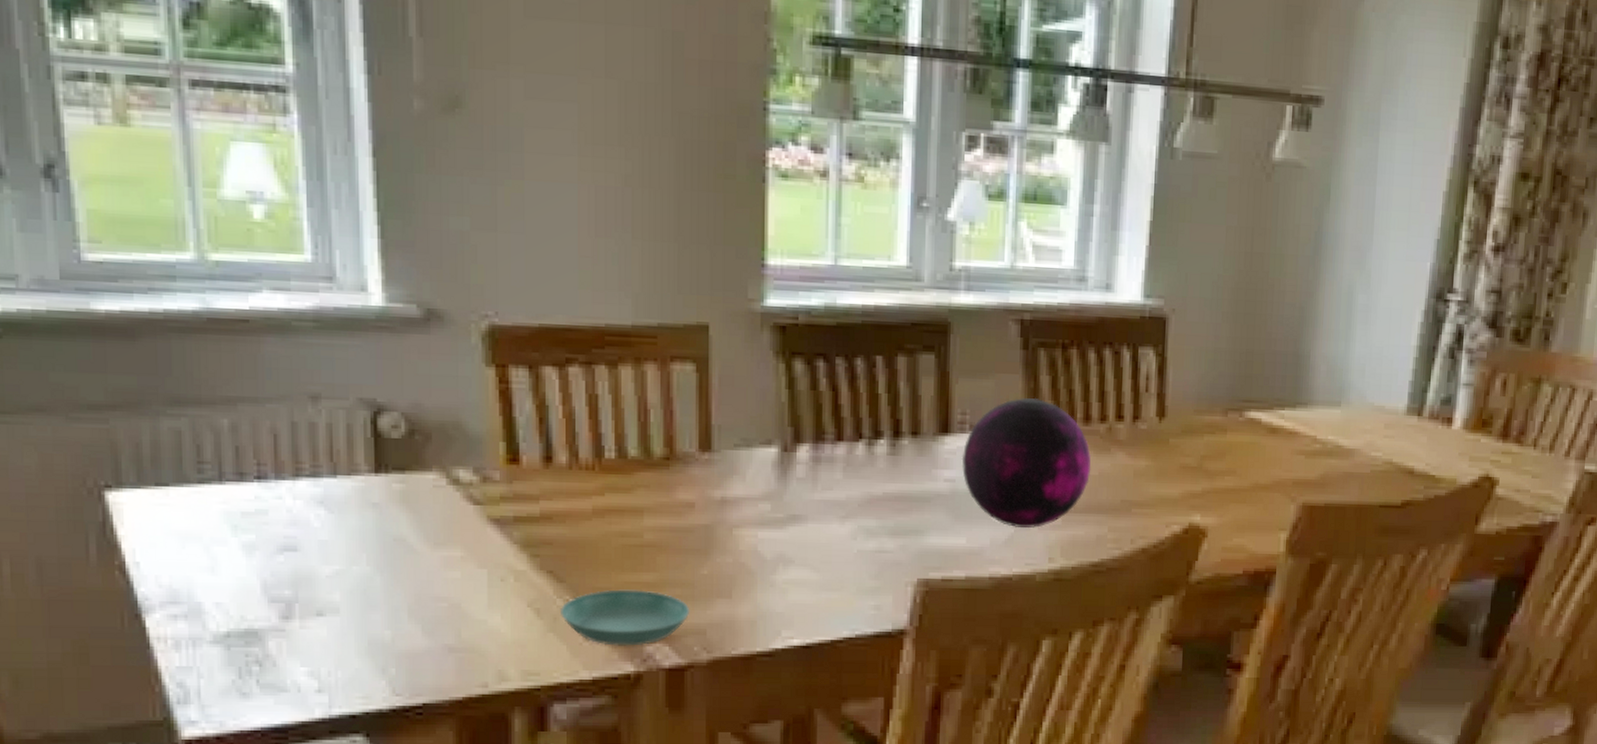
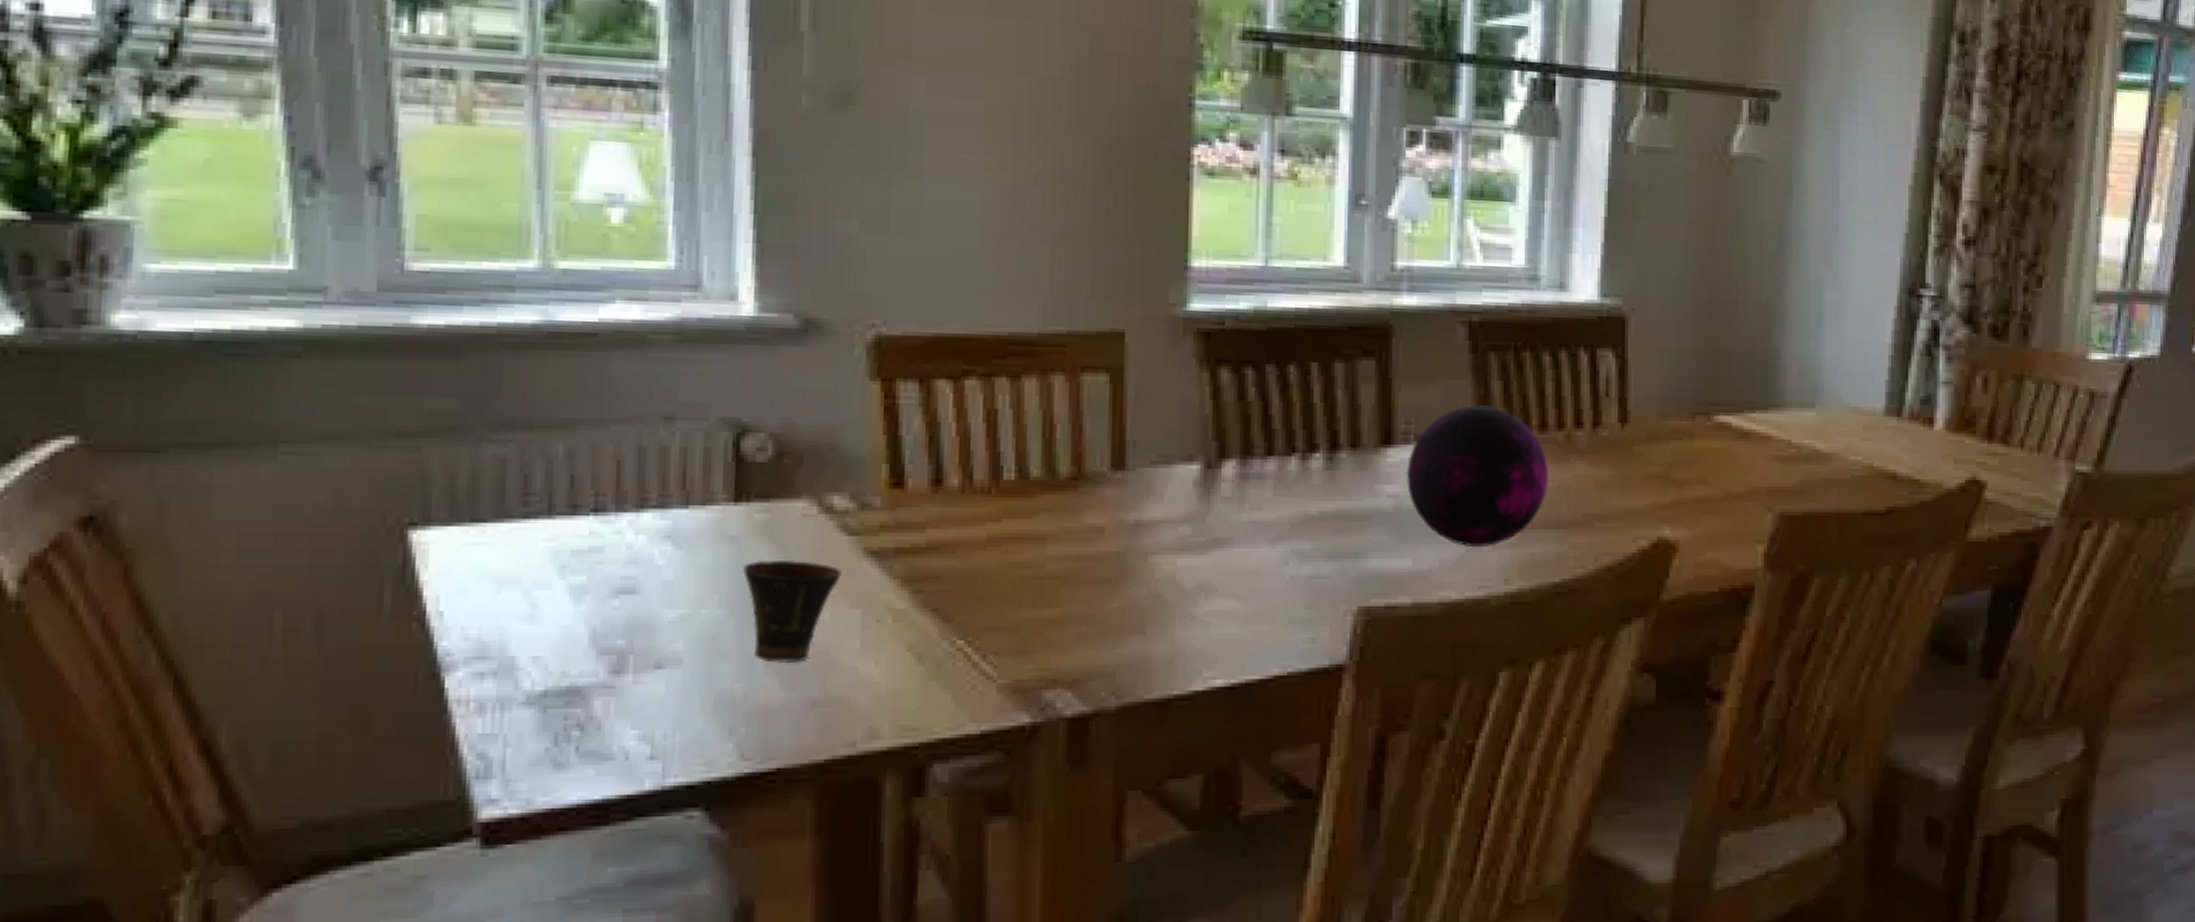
cup: none [386,524,469,614] -> present [743,559,841,663]
saucer: present [561,589,690,646] -> none [946,628,1098,694]

